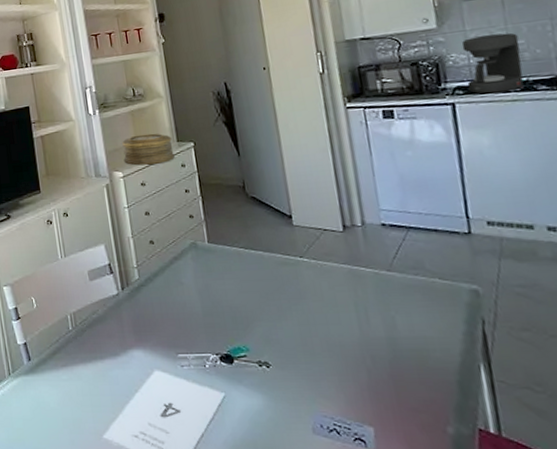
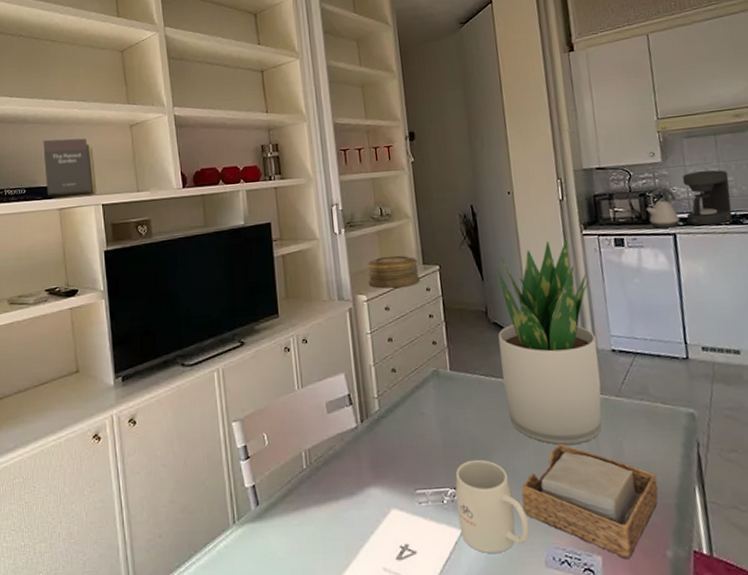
mug: none [216,328,295,418] -> present [455,459,530,554]
planter: none [254,113,372,318] -> present [497,240,602,446]
napkin holder: none [285,317,437,431] -> present [521,444,659,558]
kettle: none [420,56,460,99] -> present [647,188,680,229]

